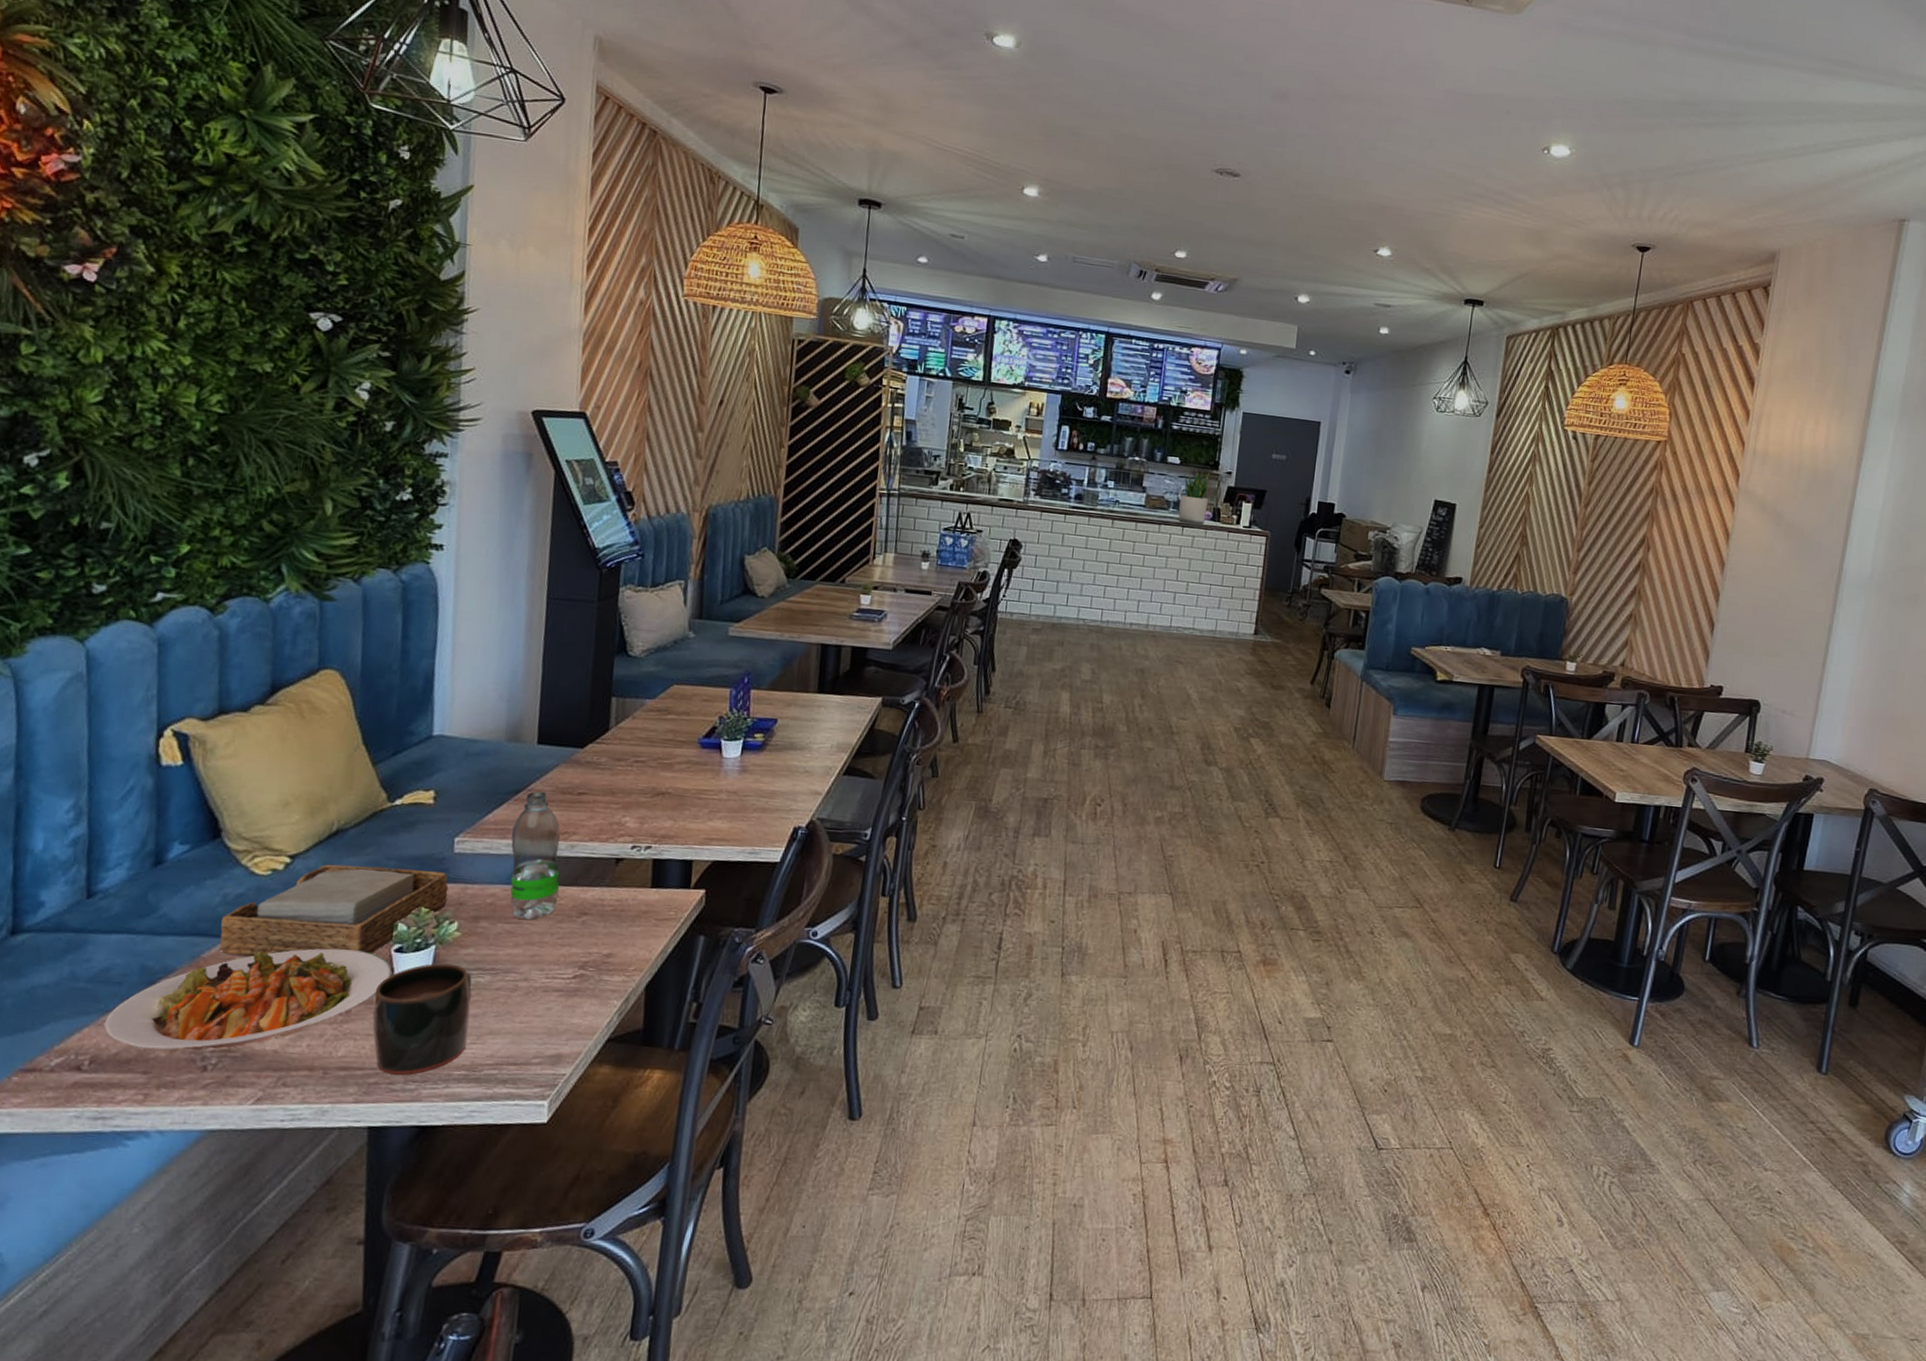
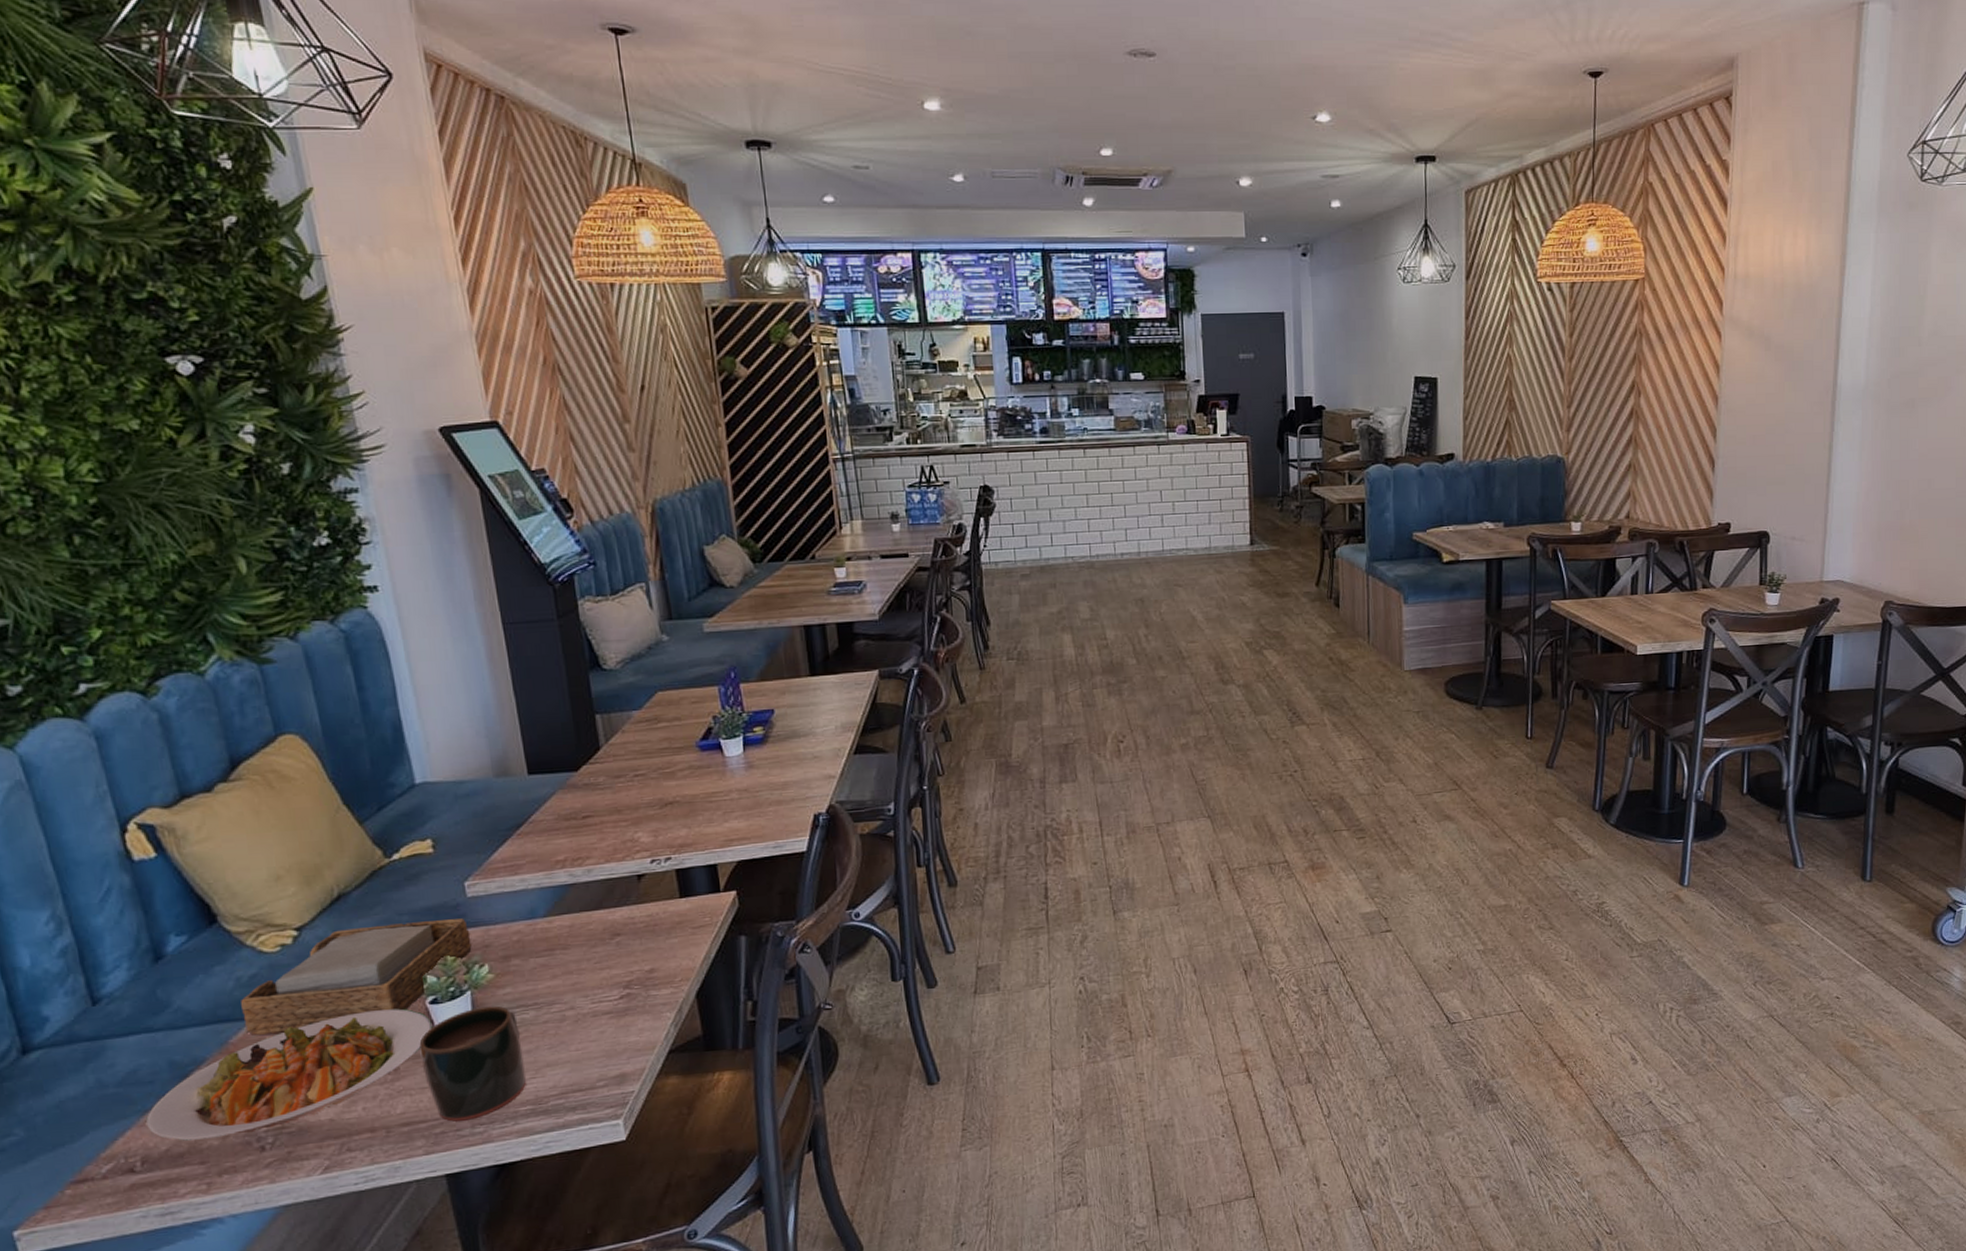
bottle: present [510,791,561,921] -> none [522,821,587,952]
planter: present [1178,471,1211,526] -> none [1151,383,1181,442]

